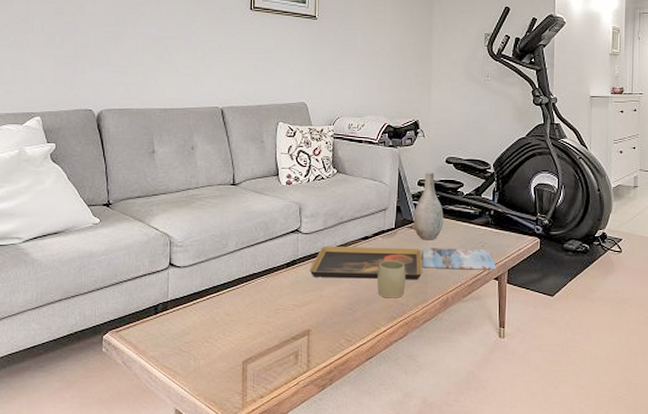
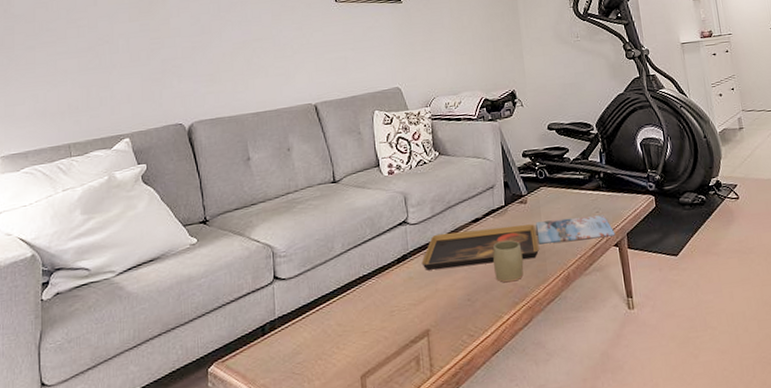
vase: present [413,171,444,240] -> none [522,140,554,214]

